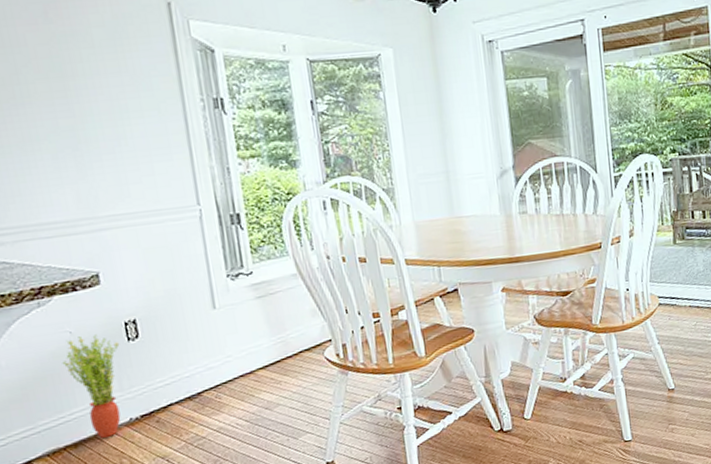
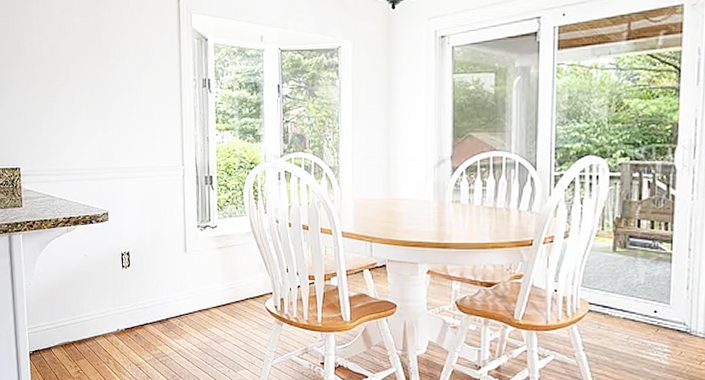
potted plant: present [62,334,121,438] -> none [77,259,117,340]

